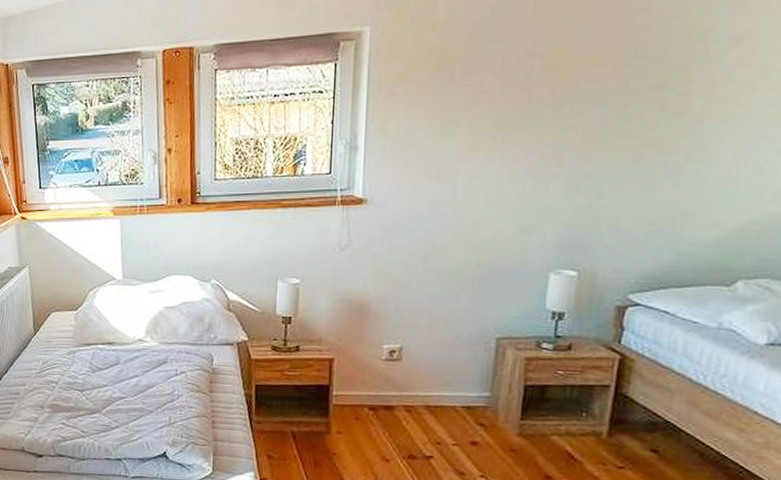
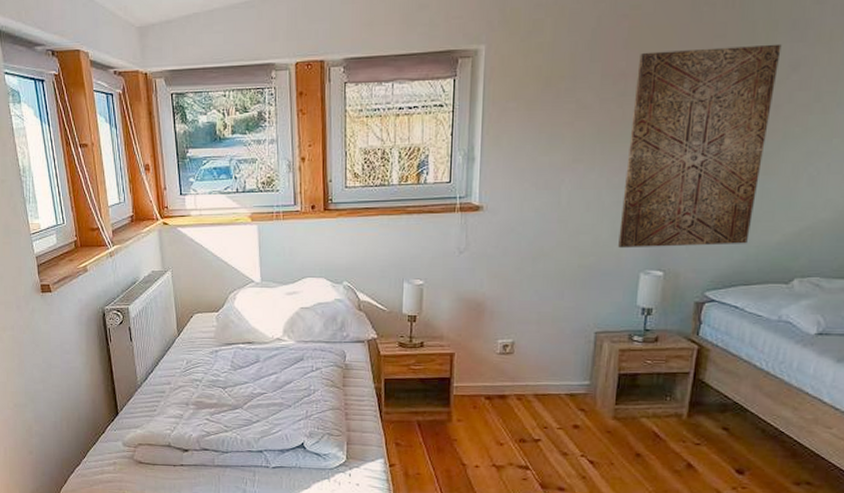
wall art: none [524,16,719,245] -> present [618,43,782,249]

